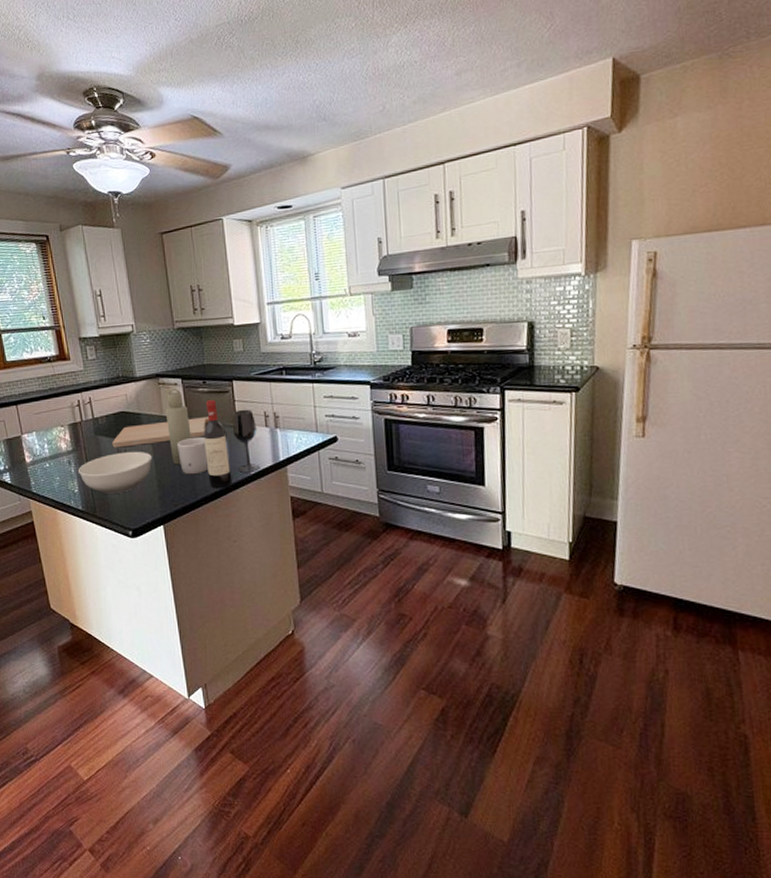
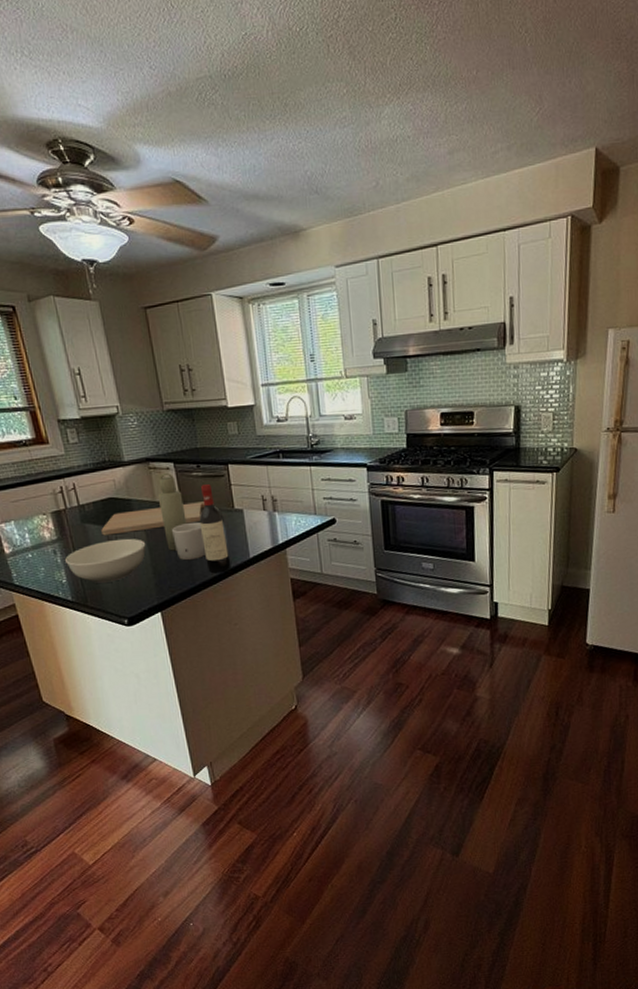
wine glass: present [232,409,260,474] -> none [229,493,259,558]

